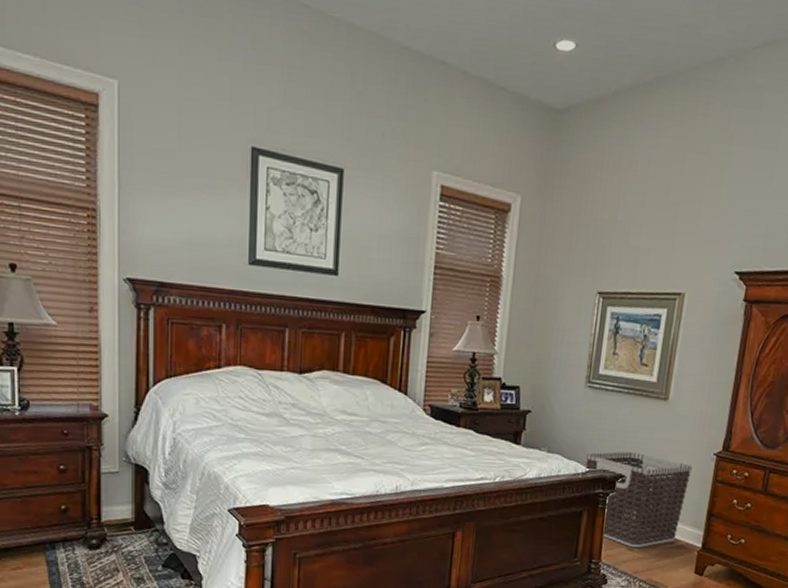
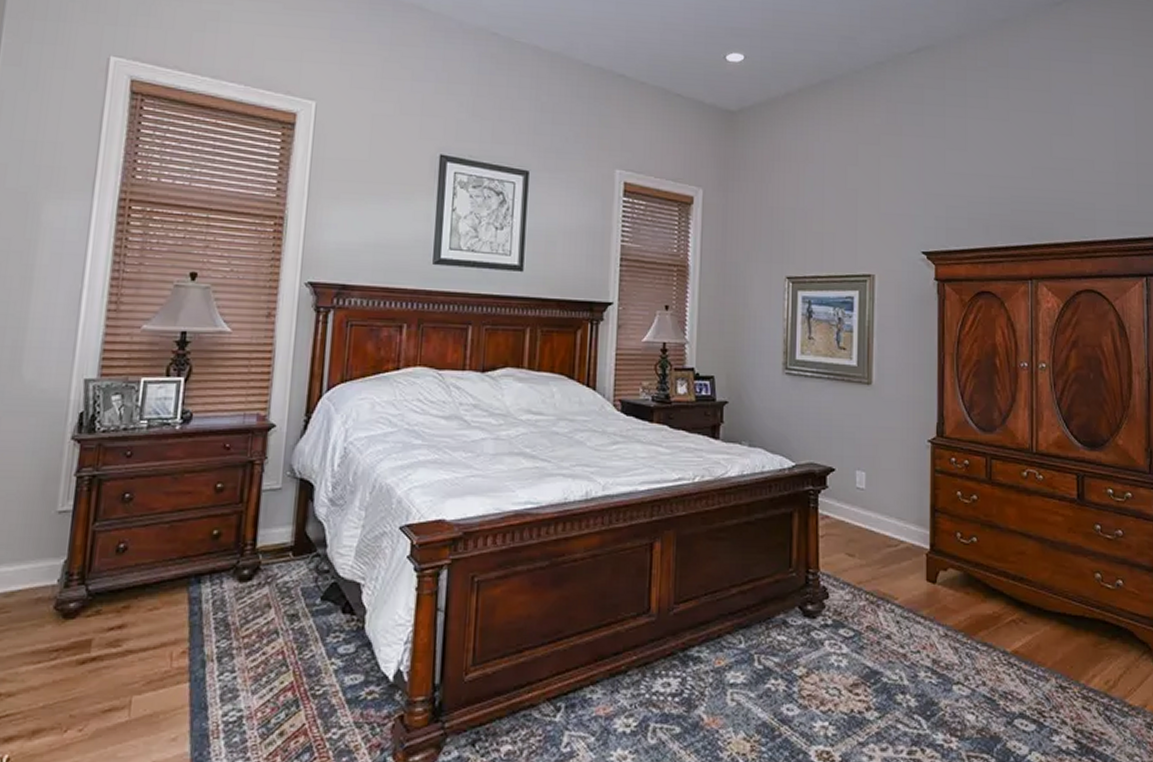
clothes hamper: present [585,451,692,548] -> none [791,441,907,553]

